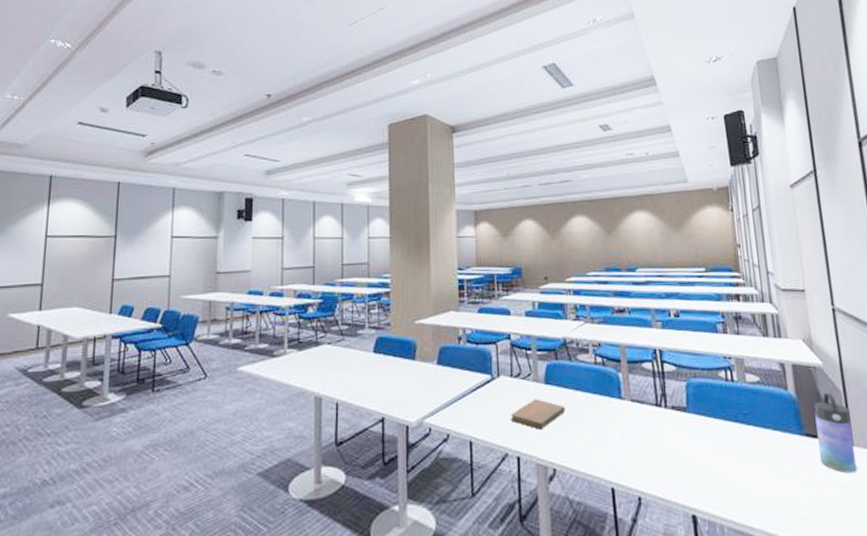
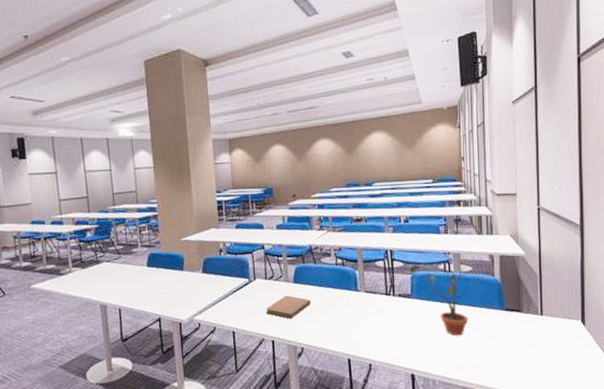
potted plant: none [683,370,769,466] -> present [409,263,479,336]
water bottle: present [814,392,858,474] -> none [514,275,544,336]

